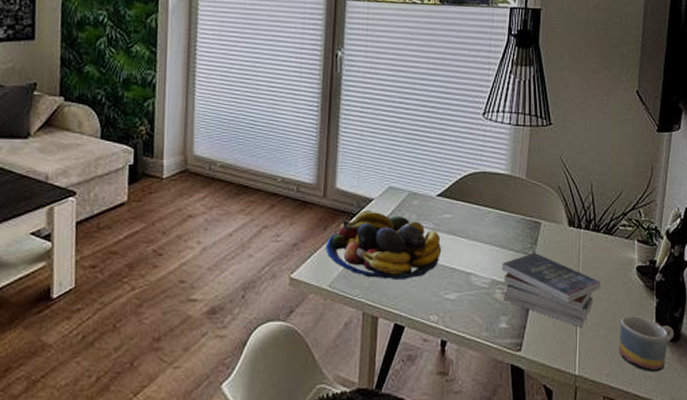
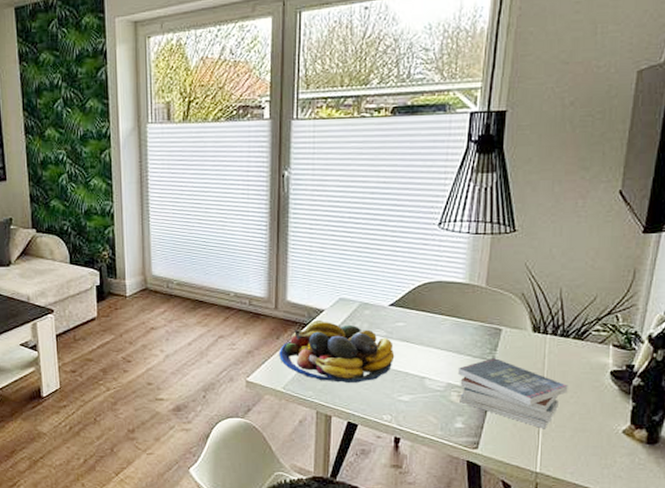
mug: present [619,316,674,372] -> none [586,419,652,473]

